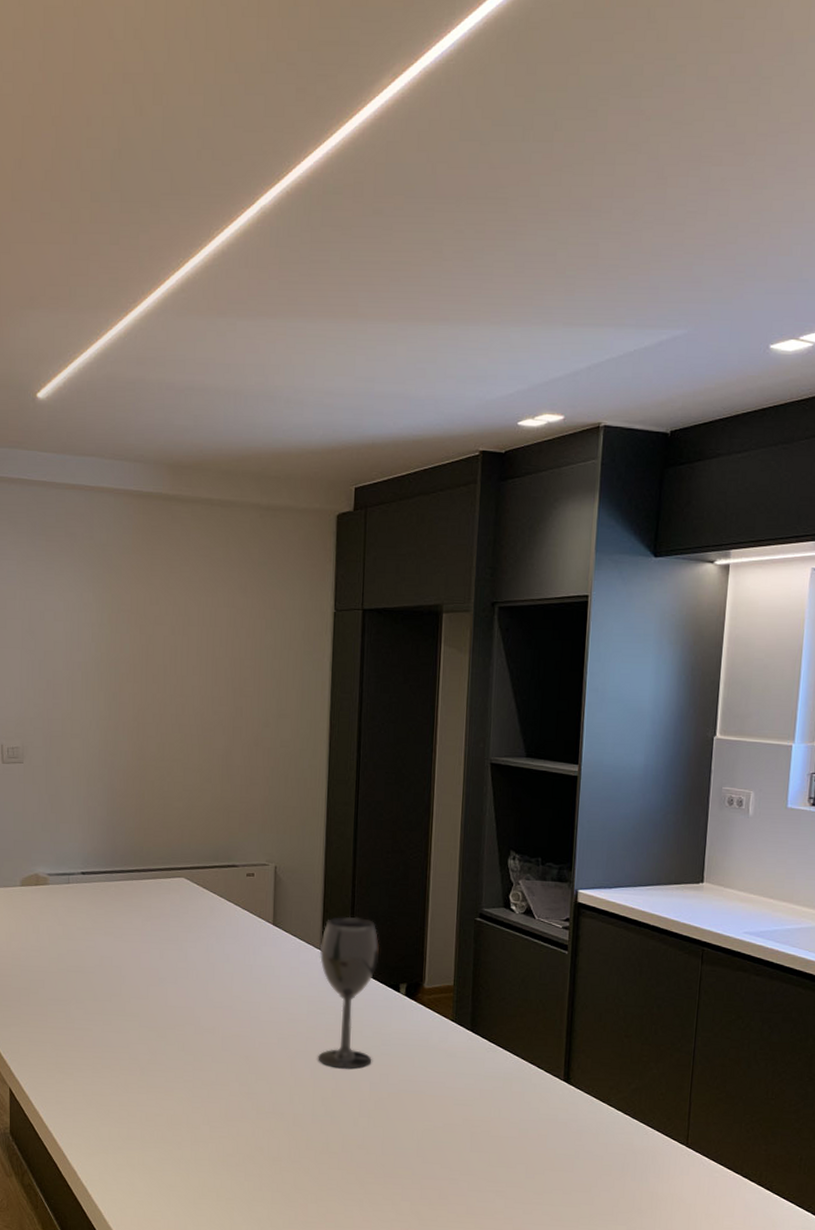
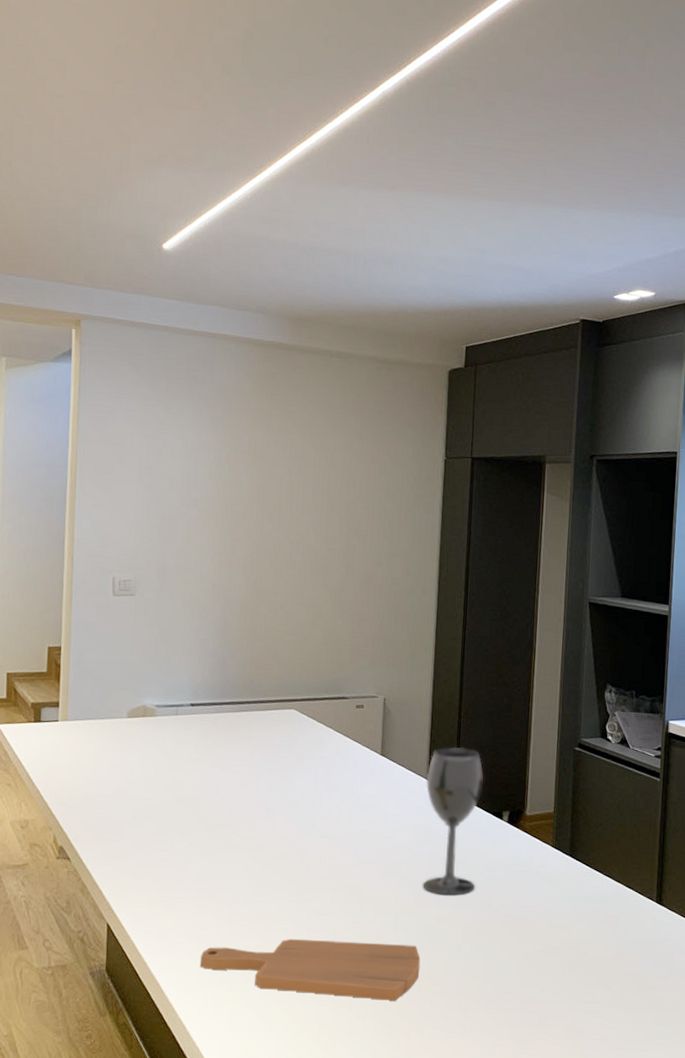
cutting board: none [99,1107,317,1172] -> present [199,938,421,1001]

